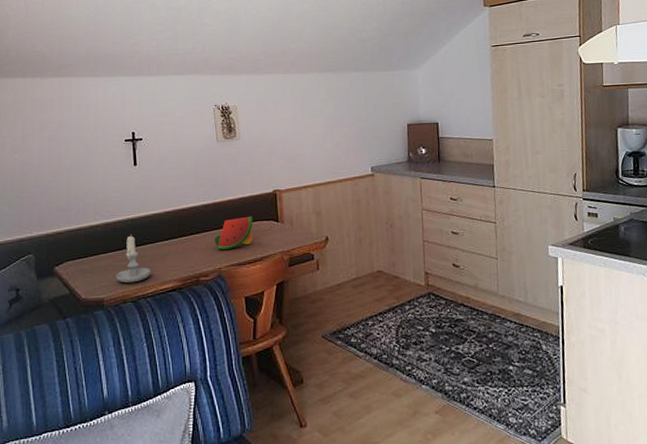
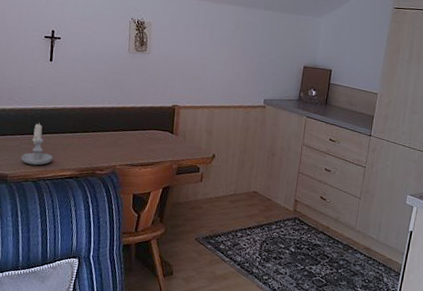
watermelon: present [214,216,254,250] -> none [113,124,151,151]

